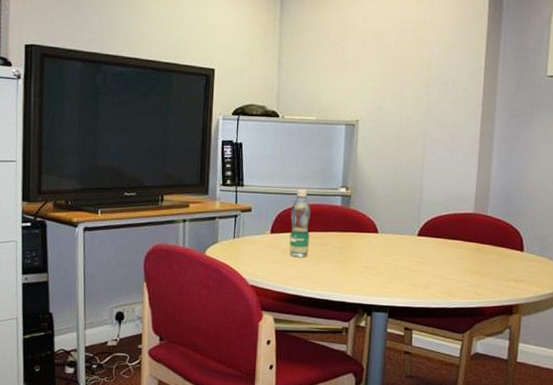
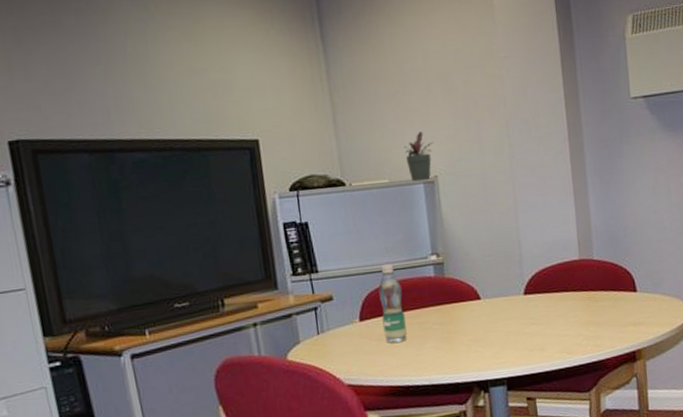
potted plant: none [334,80,361,123] -> present [404,131,435,182]

